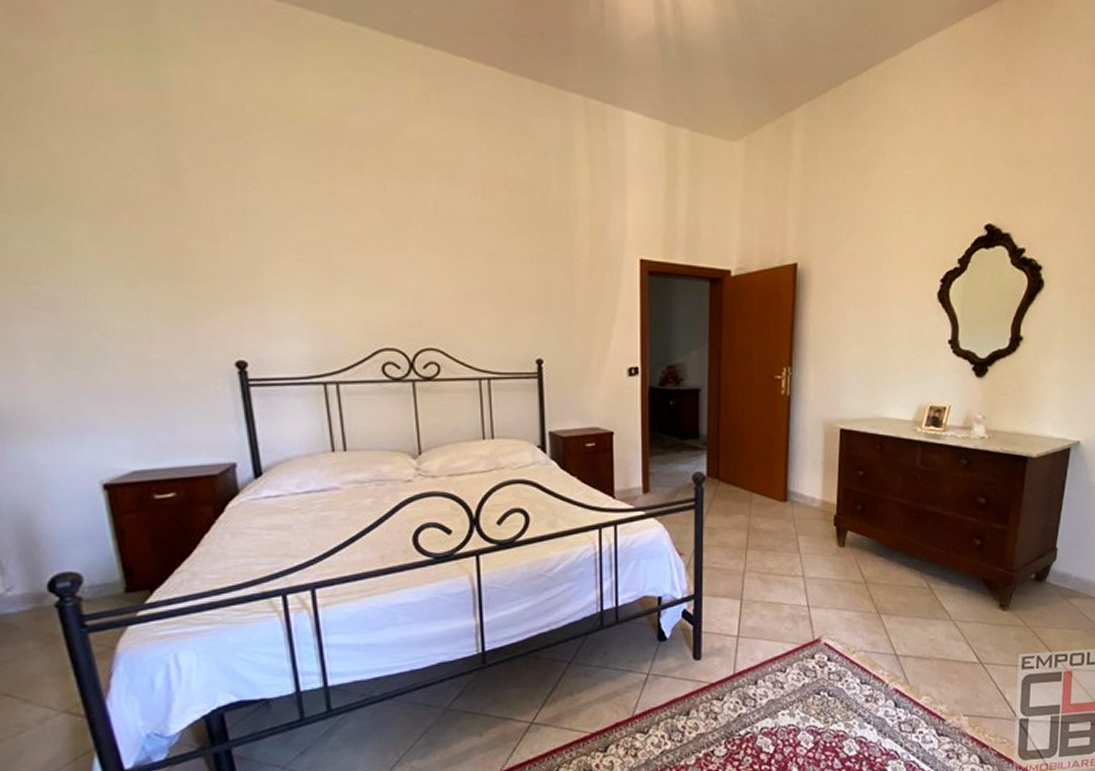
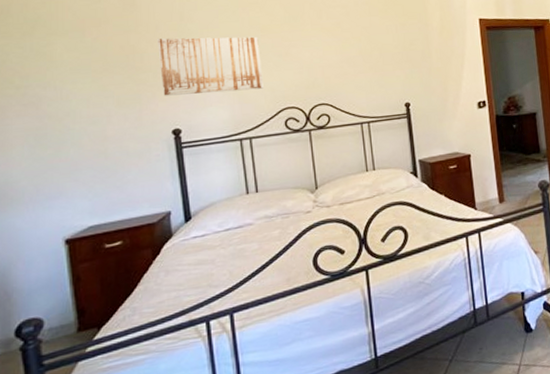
wall art: none [213,238,355,321] -> present [157,36,264,96]

